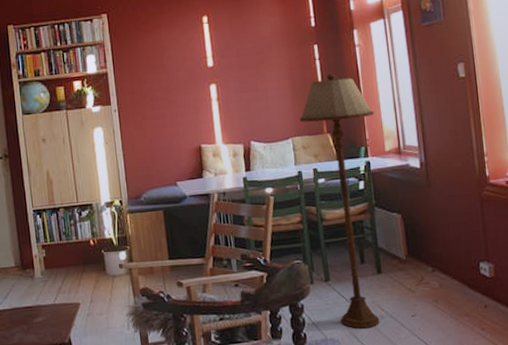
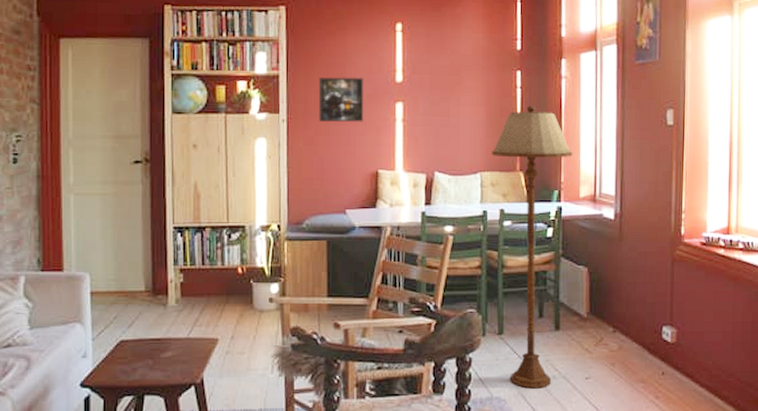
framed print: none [141,66,184,109] -> present [318,77,364,123]

